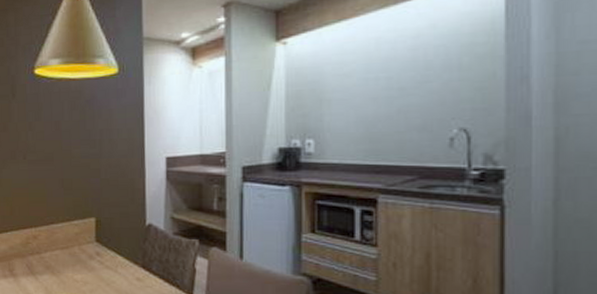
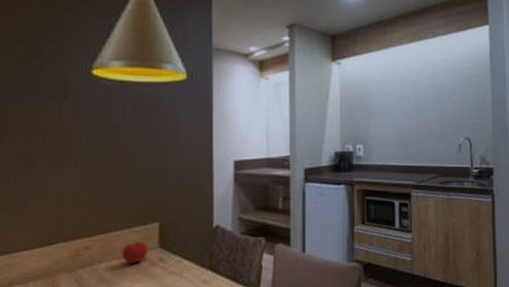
fruit: none [63,231,87,256] -> present [121,238,149,265]

